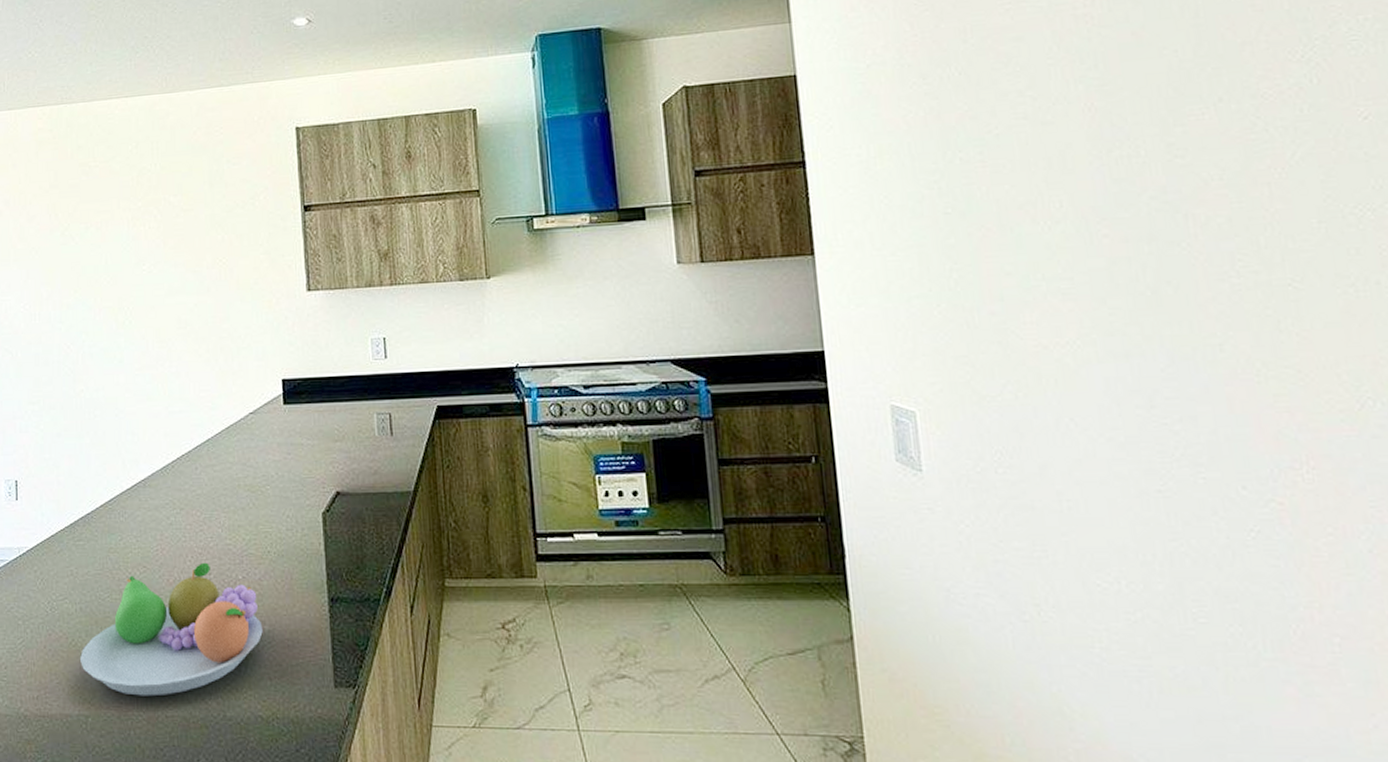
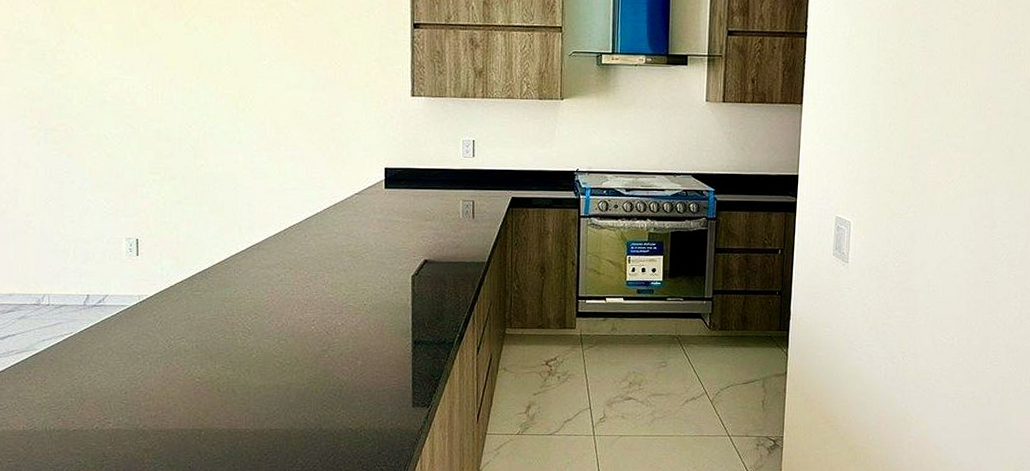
fruit bowl: present [80,562,263,697] -> none [195,311,356,415]

